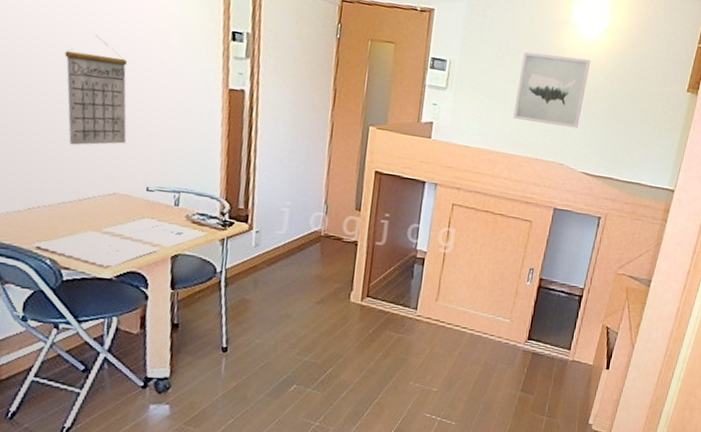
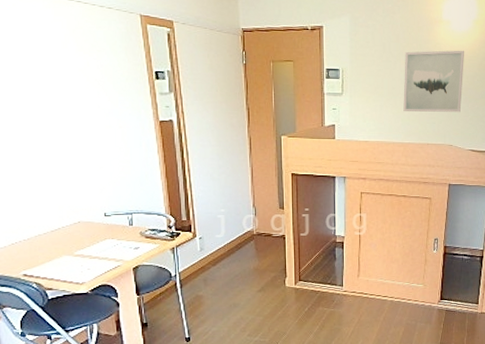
calendar: present [64,35,128,145] -> none [21,91,81,186]

